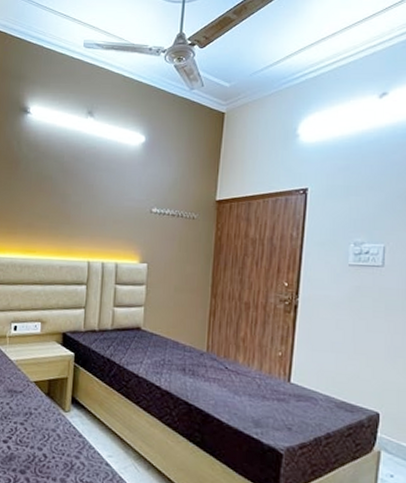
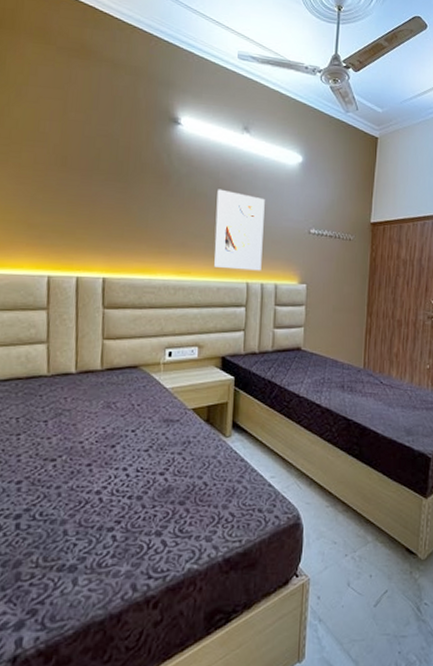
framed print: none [57,172,107,250] -> present [214,189,265,271]

